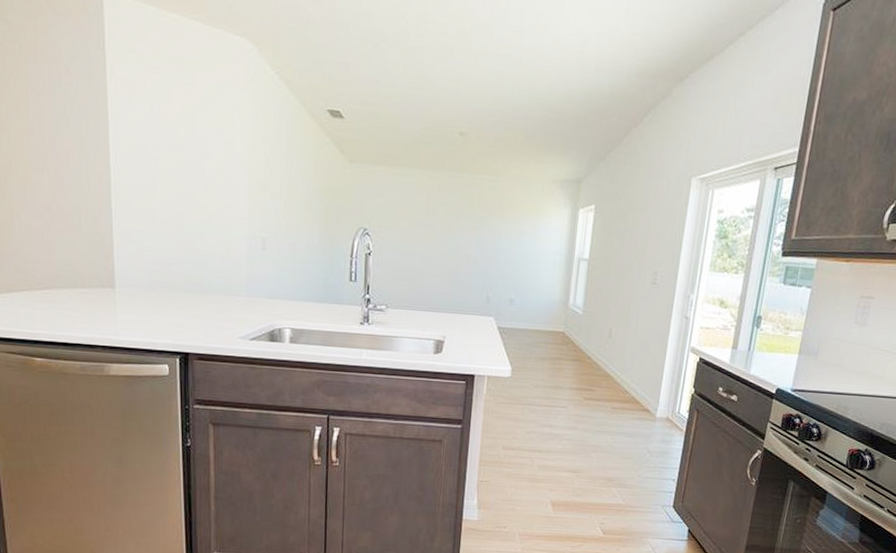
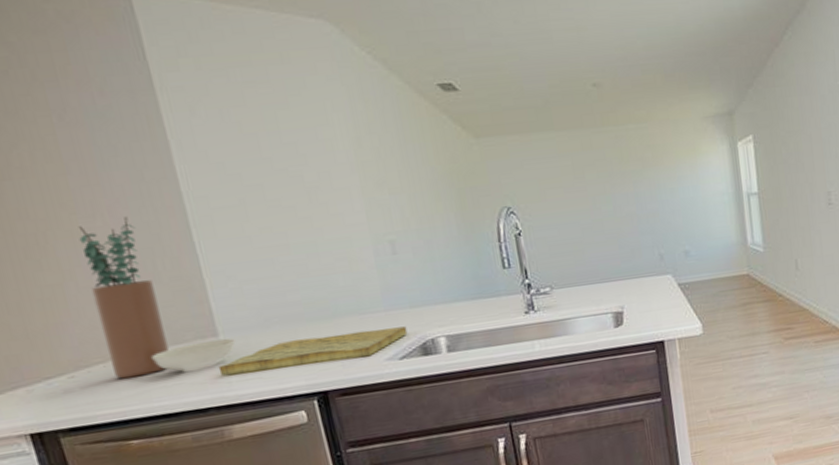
vase: none [29,176,76,308] -> present [78,216,169,380]
bowl: none [63,290,127,313] -> present [152,338,236,373]
cutting board: none [110,304,261,332] -> present [218,326,408,376]

